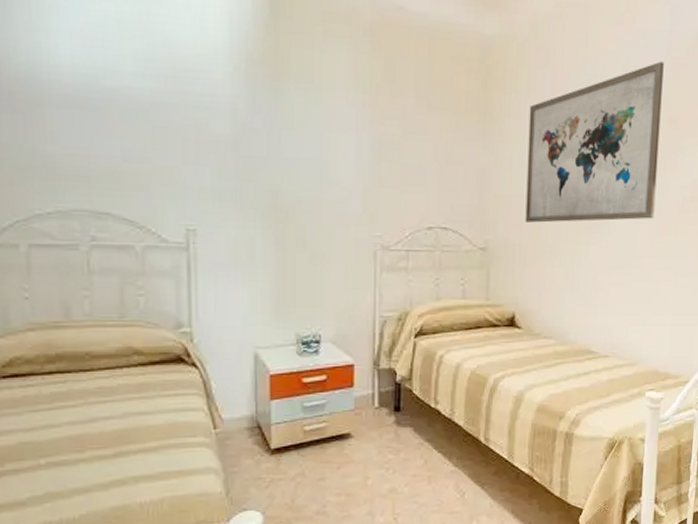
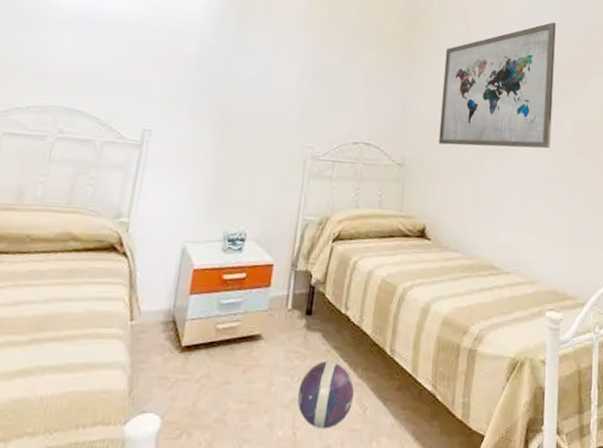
ball: none [395,453,451,514] -> present [297,361,355,429]

